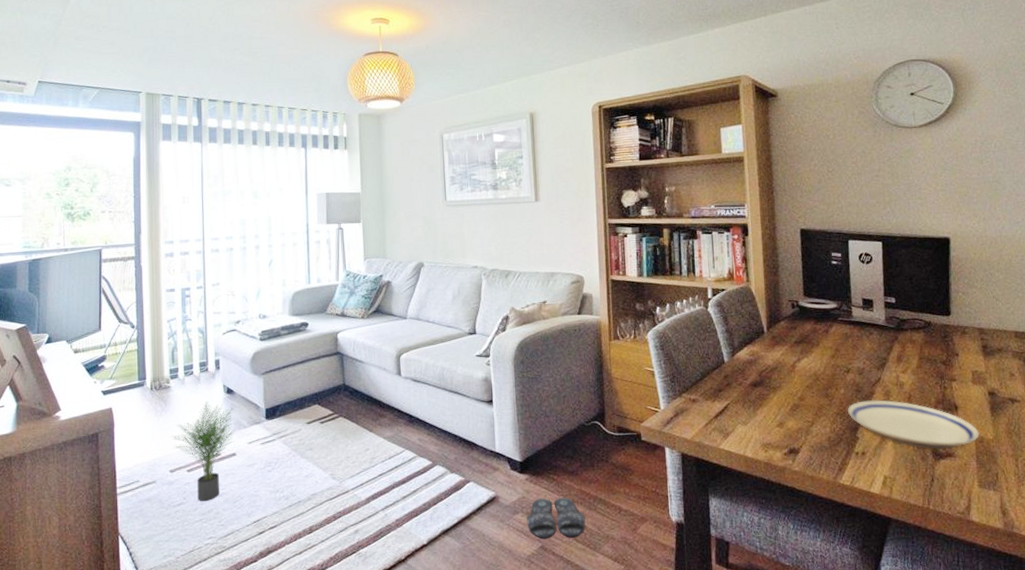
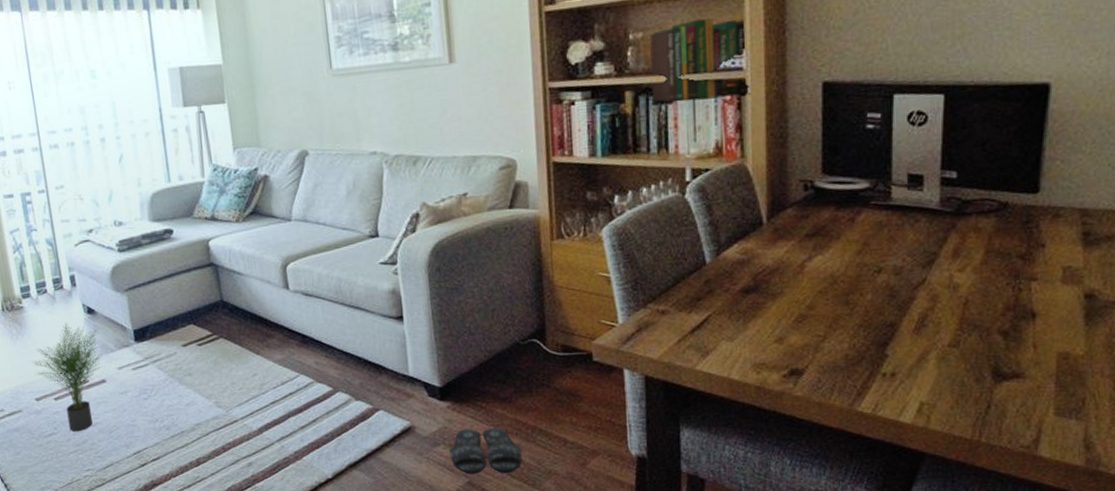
books: none [680,180,752,238] -> present [649,18,751,102]
plate: present [847,400,979,450] -> none [874,307,1064,369]

